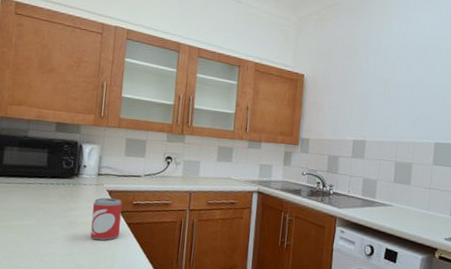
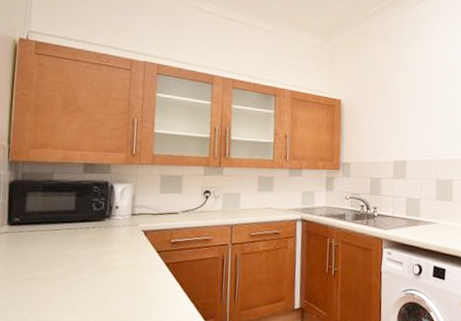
beer can: present [90,197,122,241] -> none [126,238,159,284]

